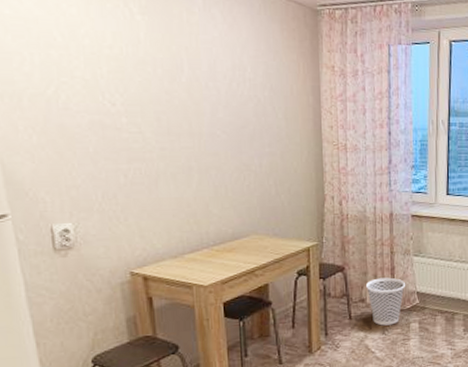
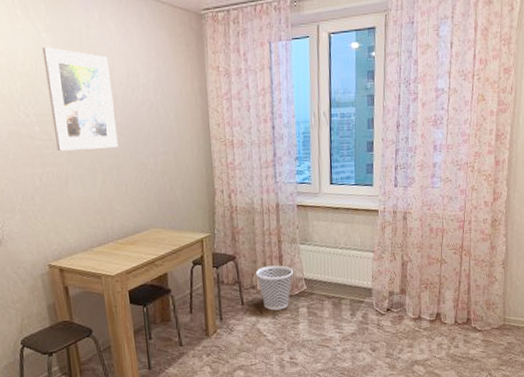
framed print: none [135,31,219,145] -> present [42,47,119,151]

